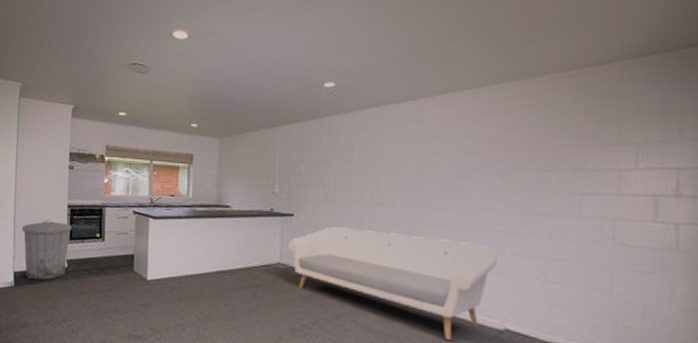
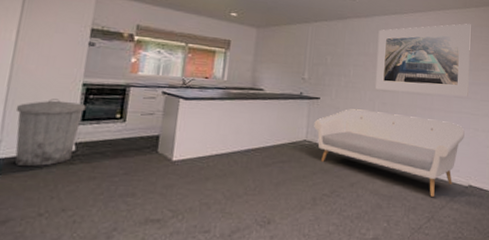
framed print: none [364,106,506,209] -> present [375,23,471,97]

